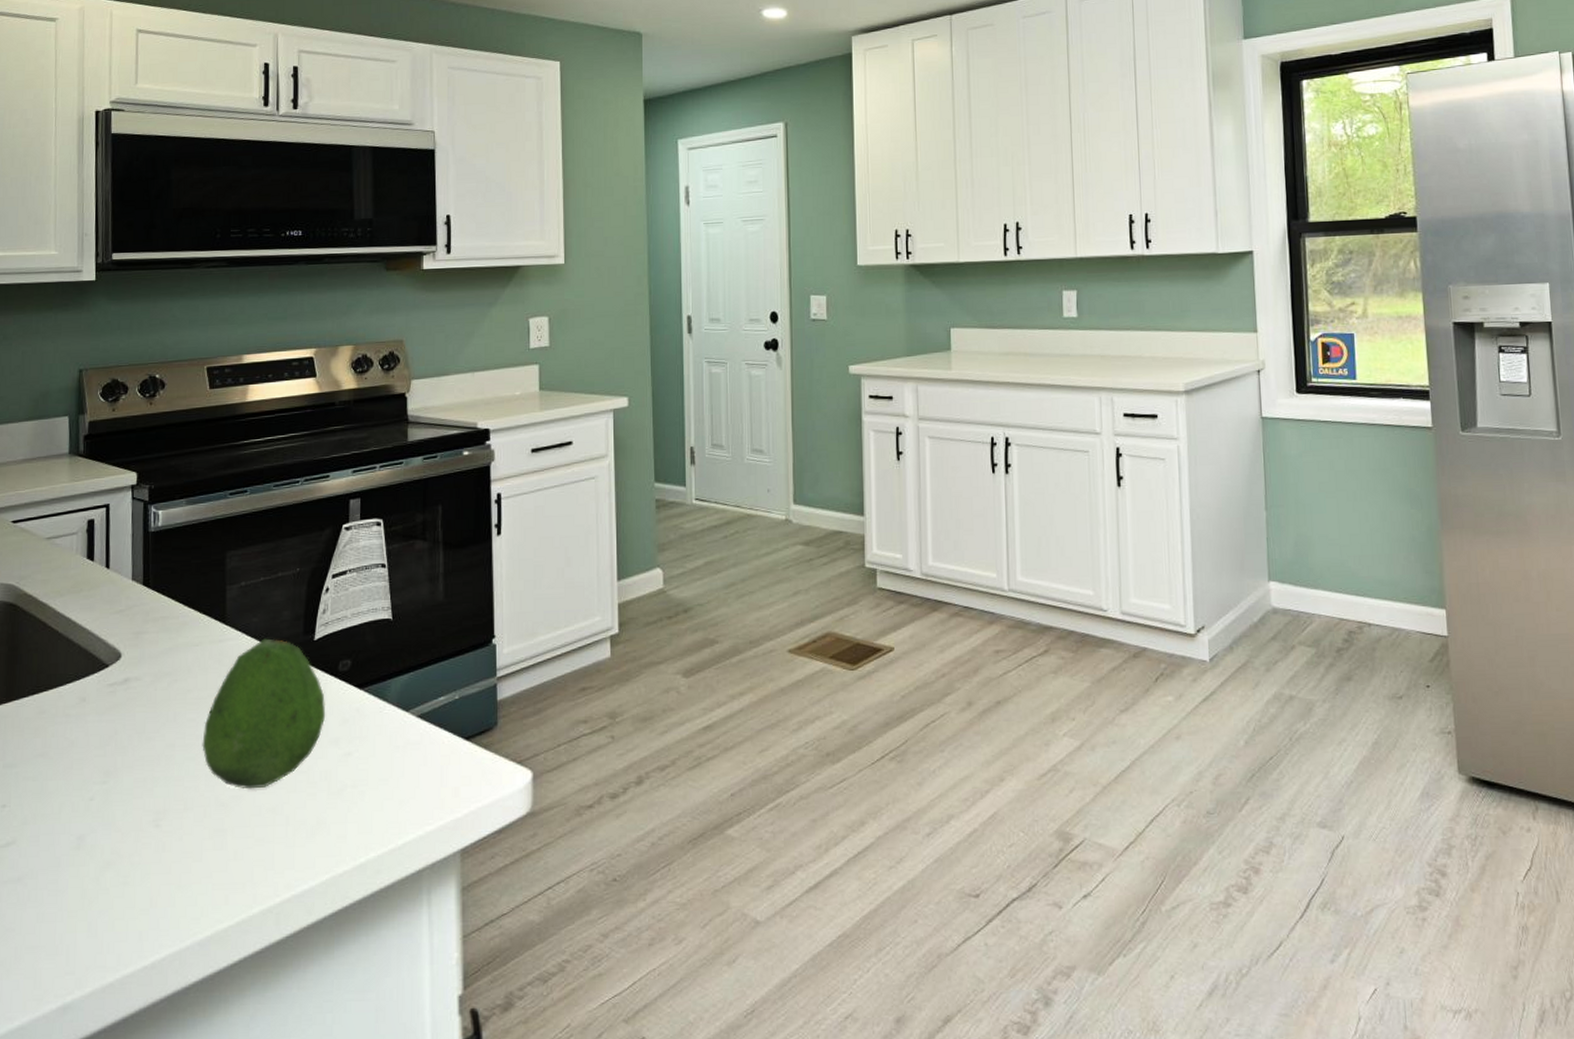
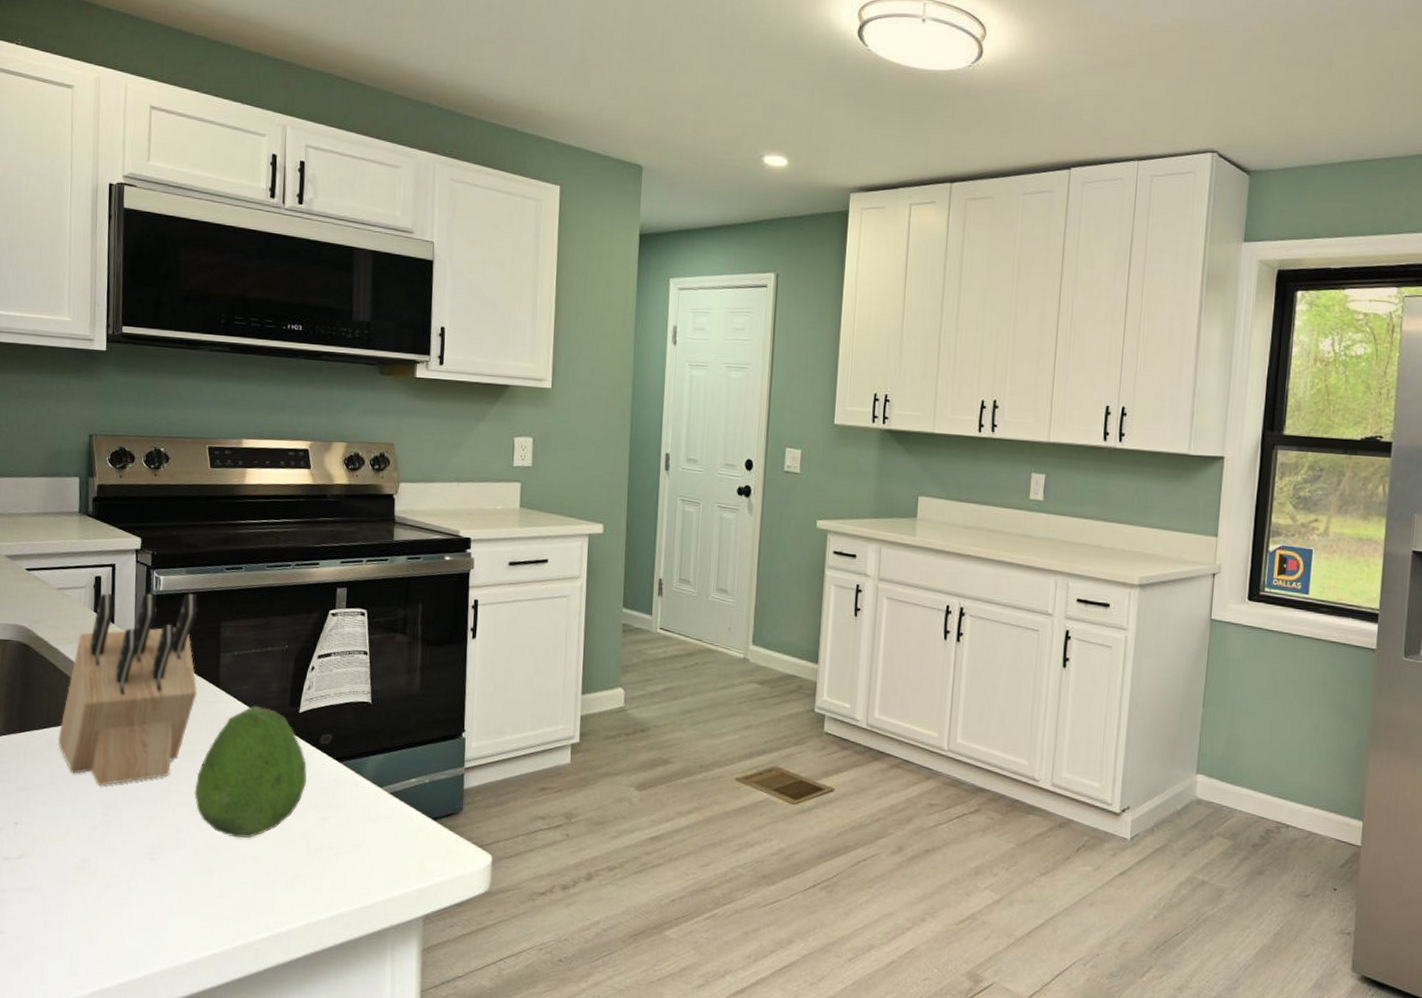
knife block: none [49,526,203,751] -> present [58,592,198,786]

